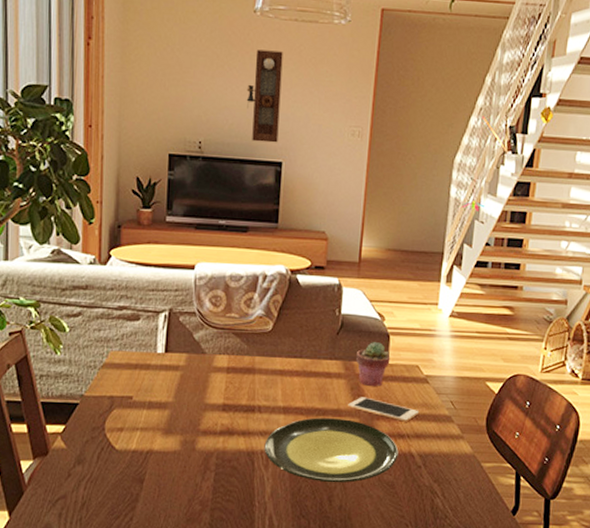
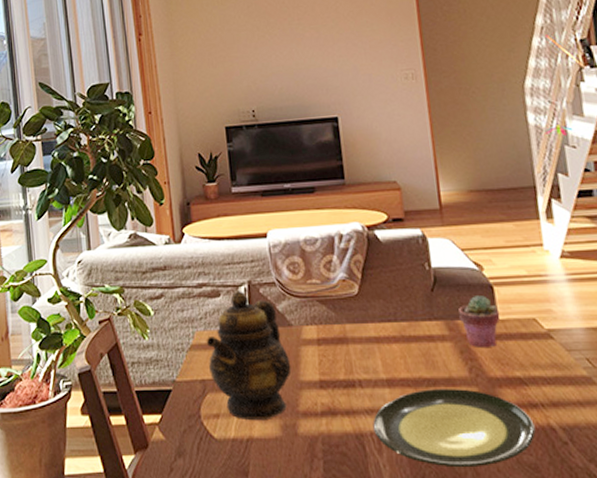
teapot: none [119,317,199,435] -> present [206,291,292,419]
pendulum clock: present [246,49,283,143] -> none [290,11,330,102]
cell phone: present [348,397,420,422] -> none [461,361,550,388]

